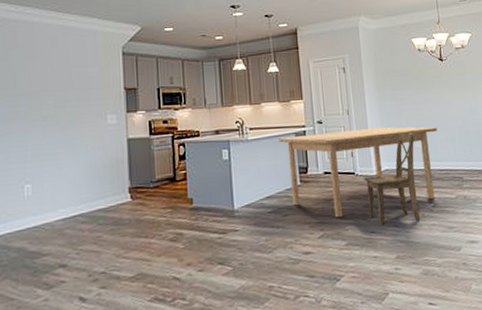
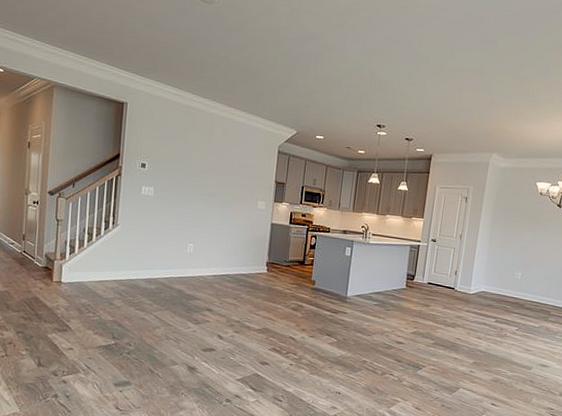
table: present [279,127,437,218] -> none [395,247,538,324]
dining chair: present [364,131,420,225] -> none [458,262,516,339]

